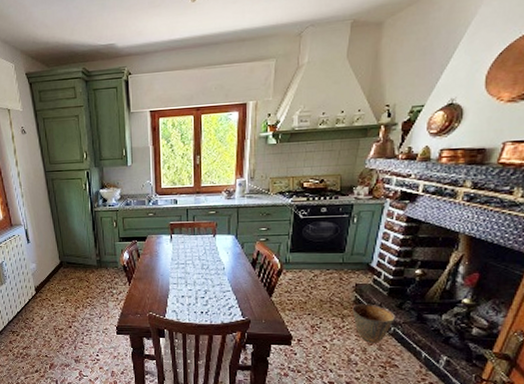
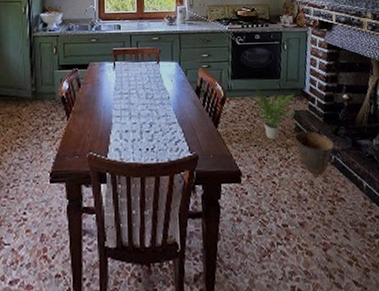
potted plant: none [308,258,358,310] -> present [250,84,295,140]

